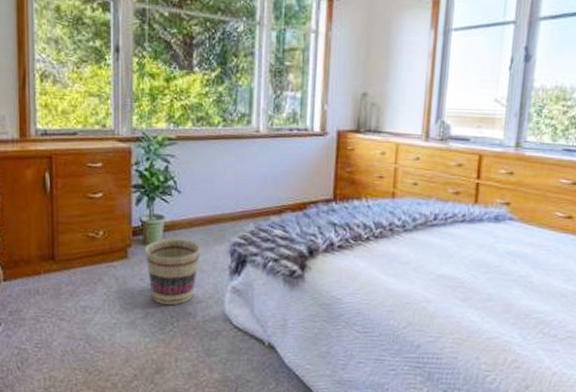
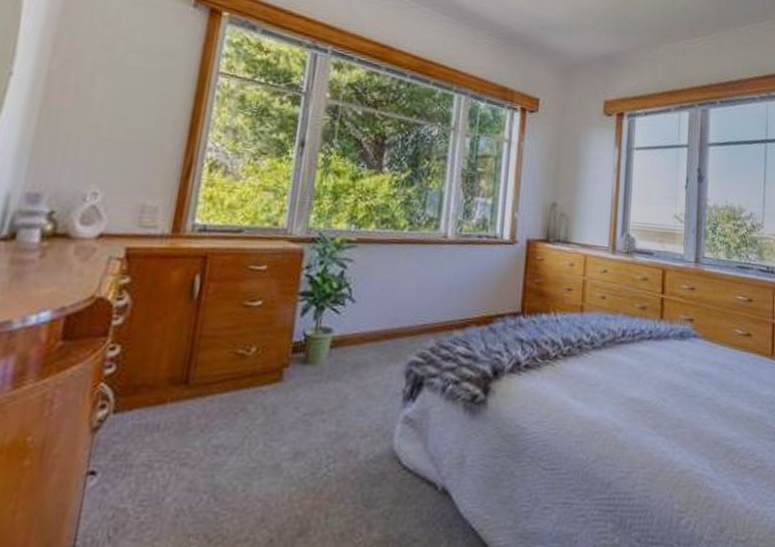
basket: present [145,238,201,306] -> none [304,356,372,442]

